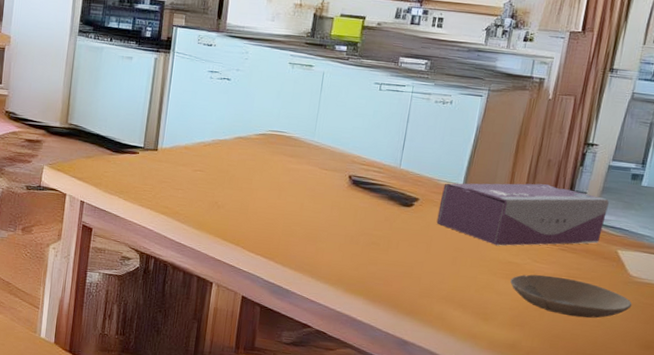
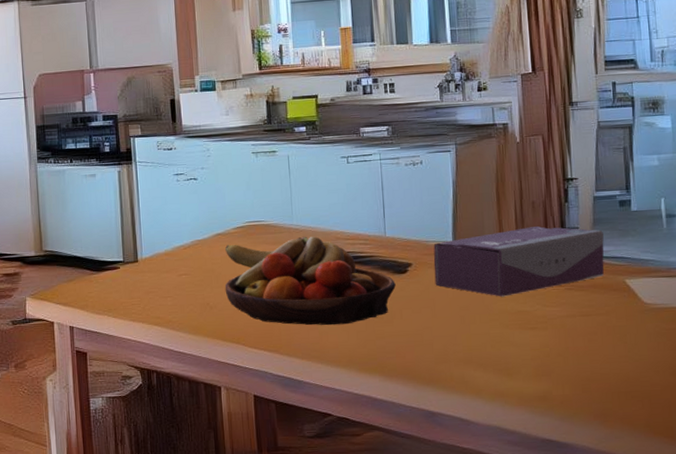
fruit bowl: none [235,149,399,246] -> present [225,236,396,326]
plate: present [510,274,632,318] -> none [525,317,655,356]

